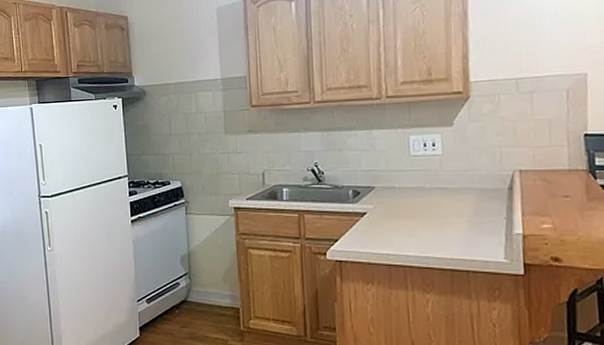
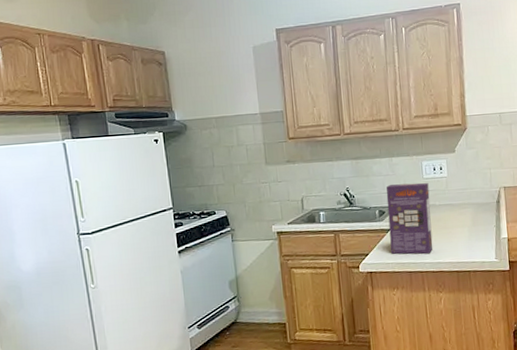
cereal box: none [362,160,420,246] -> present [386,182,433,254]

